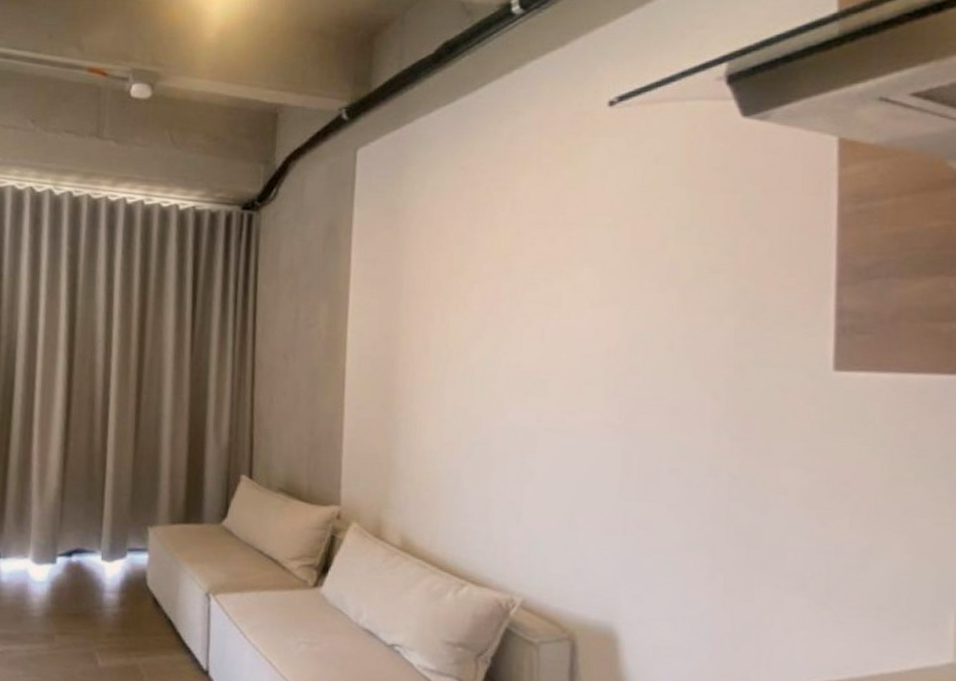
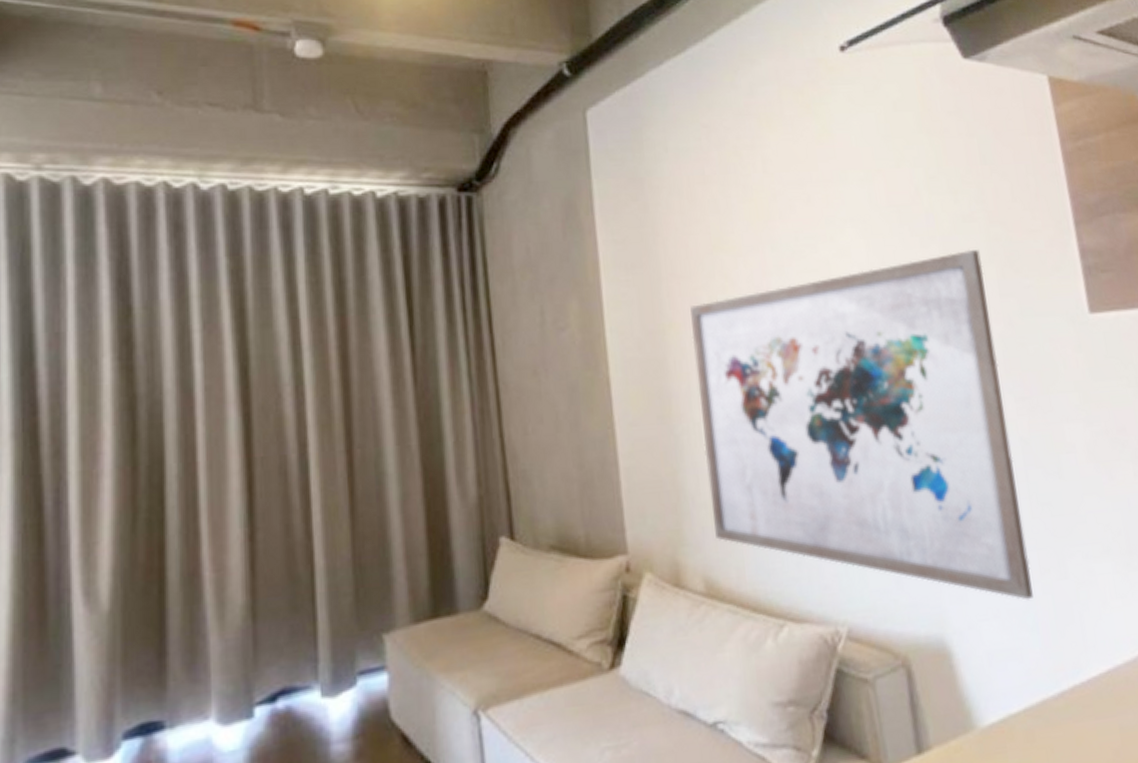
wall art: none [416,297,722,613] -> present [690,249,1033,600]

